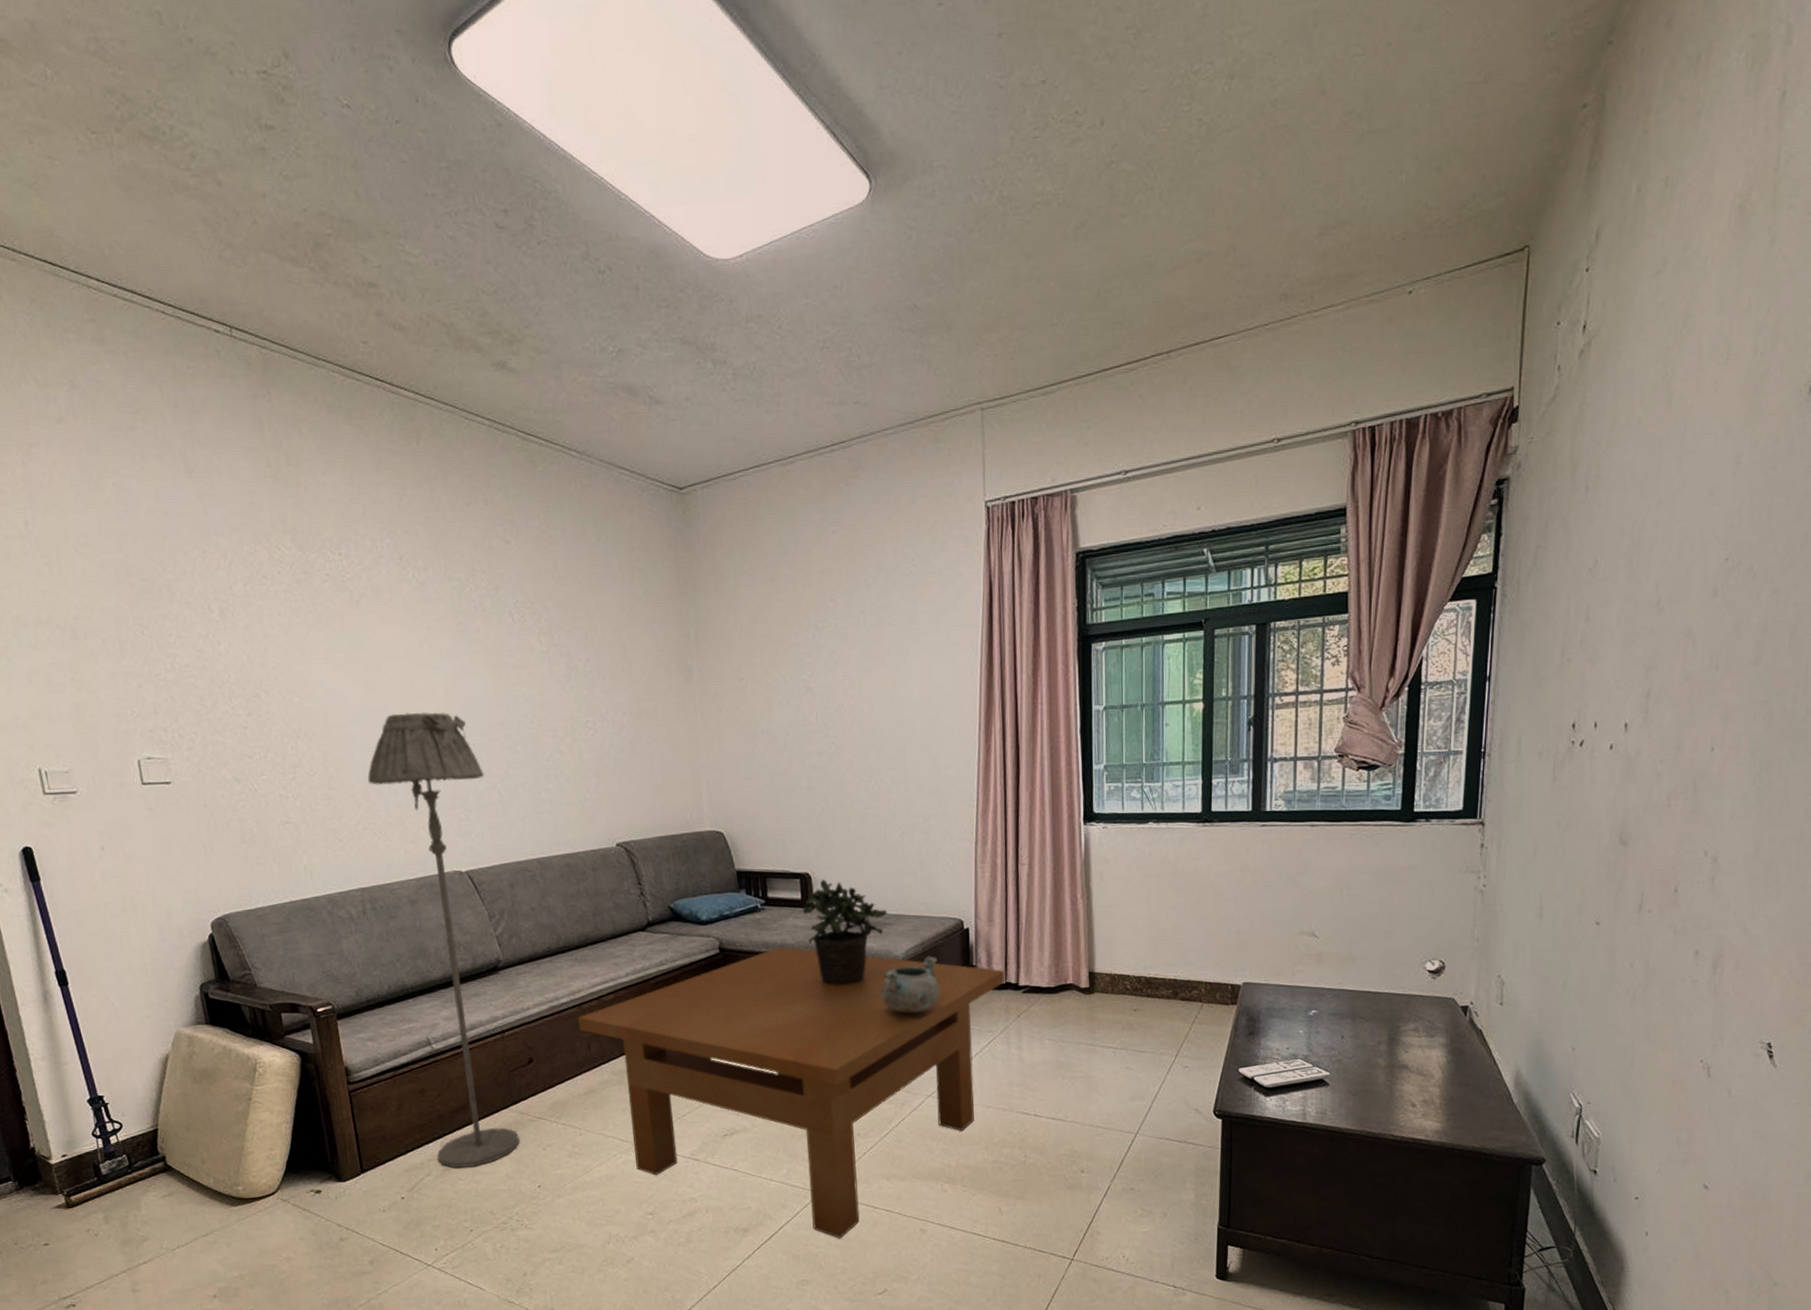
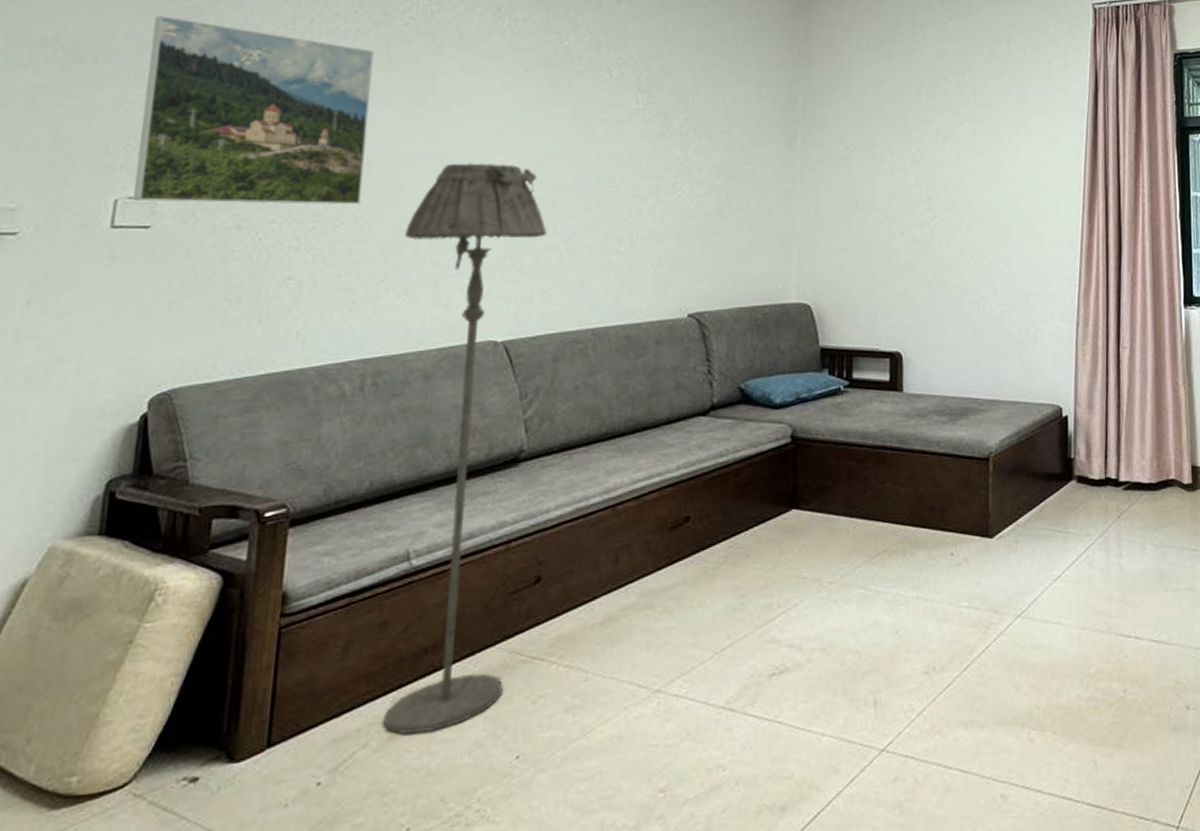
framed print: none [119,590,327,761] -> present [133,16,374,205]
table: present [577,946,1005,1238] -> none [607,435,1105,814]
potted plant: present [803,879,888,986] -> none [890,359,982,482]
decorative bowl: present [880,956,940,1013] -> none [970,447,1035,514]

